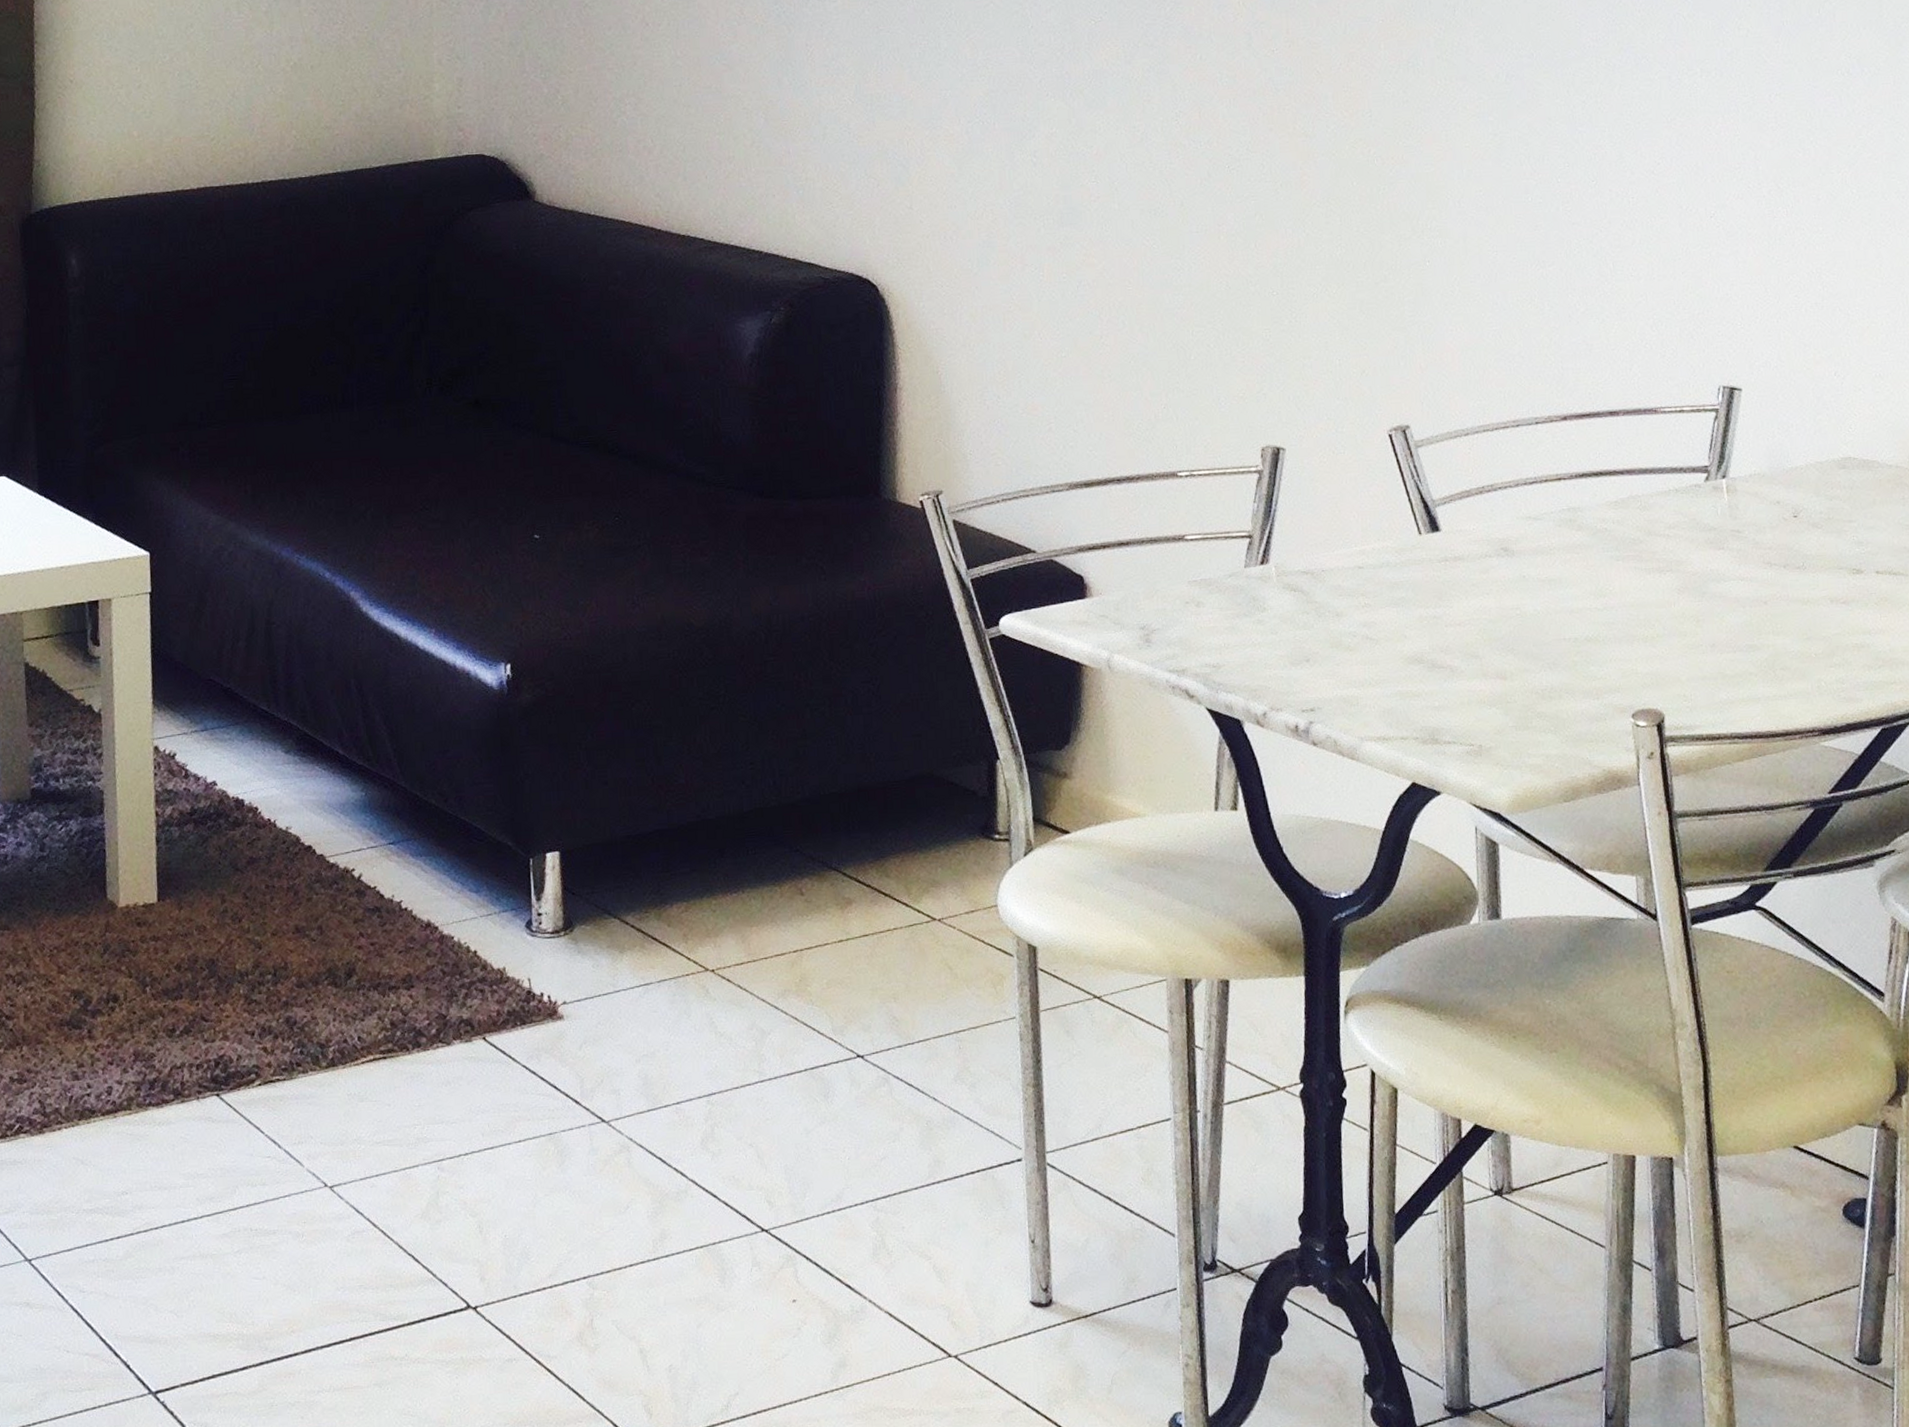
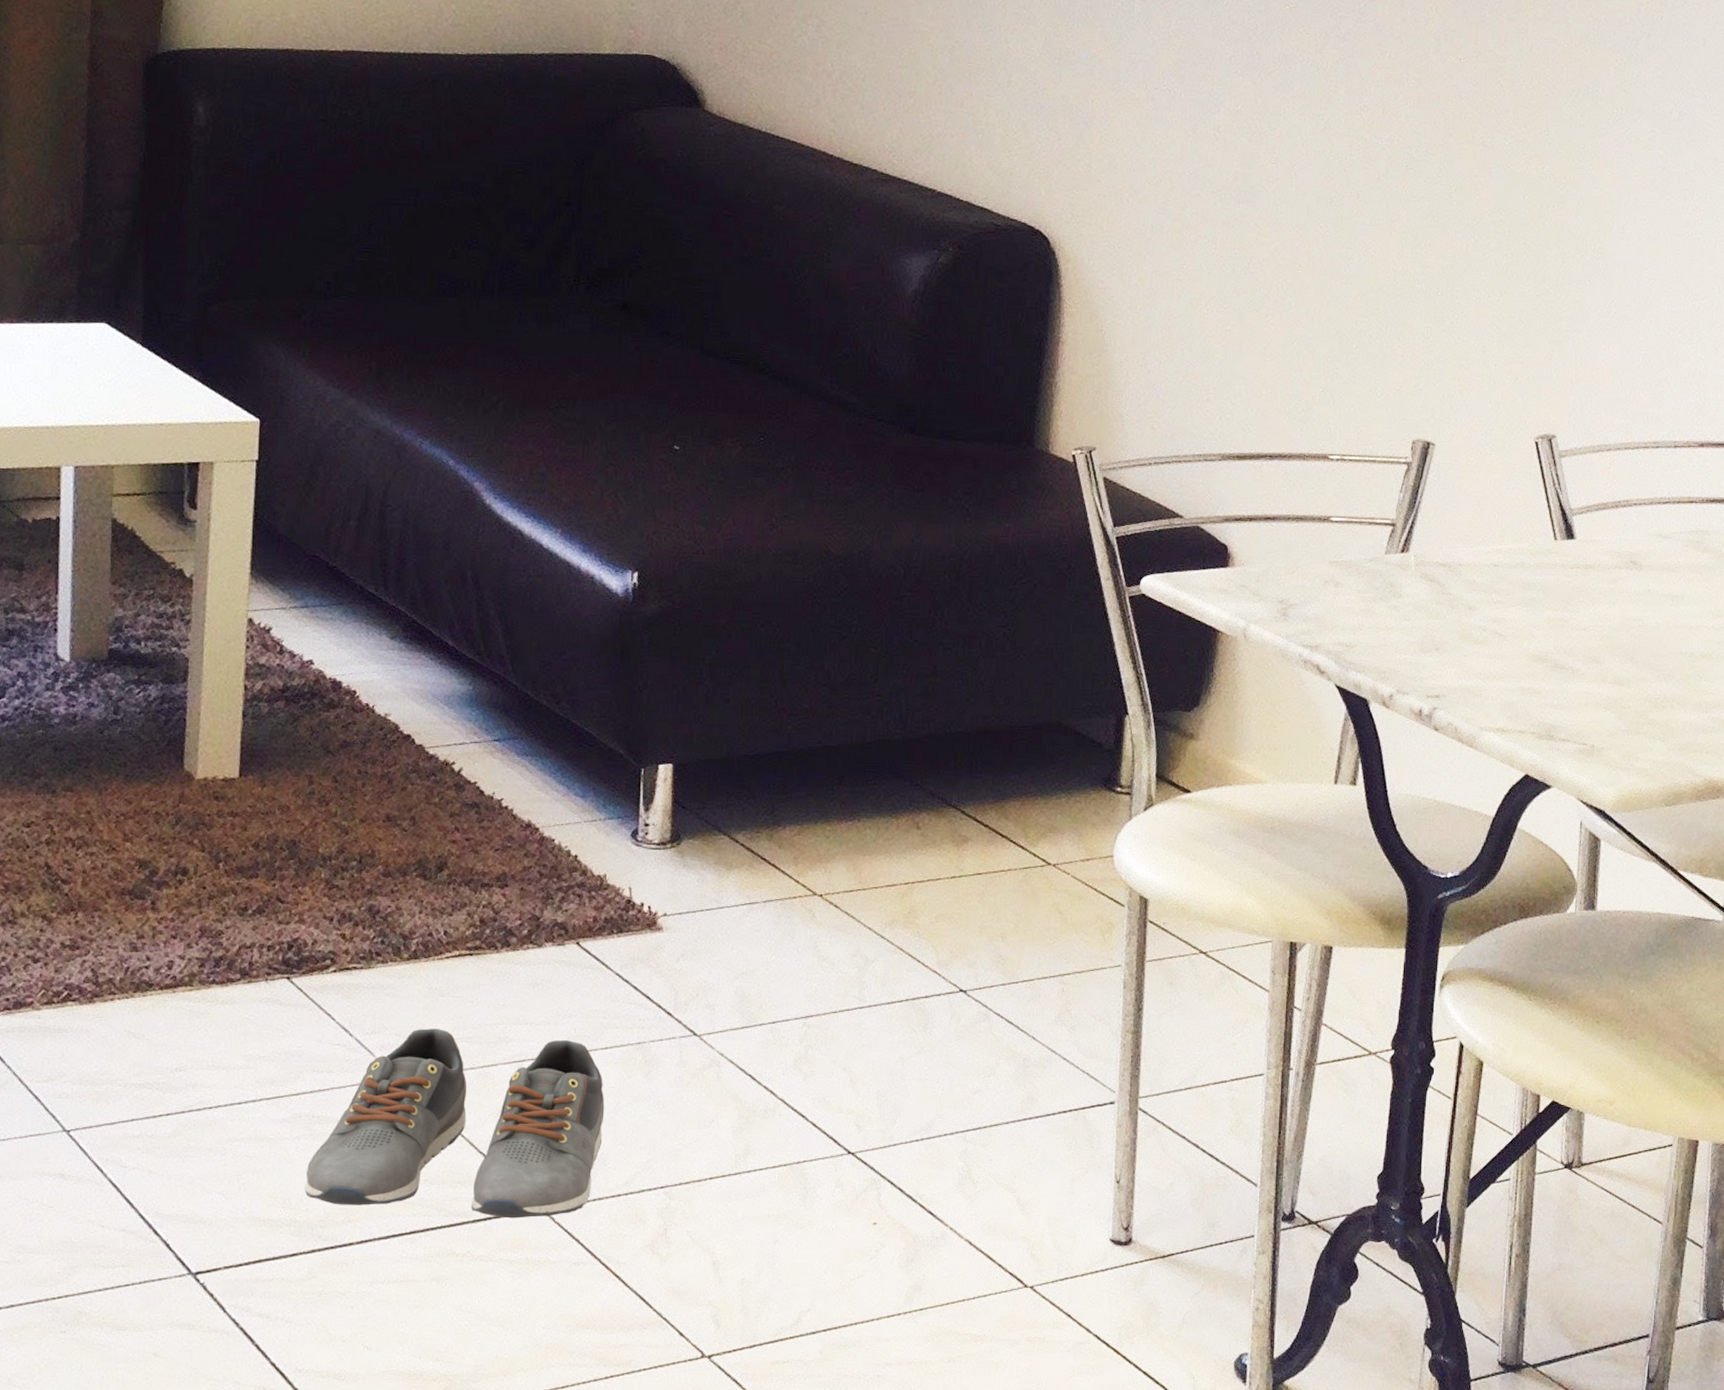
shoe: none [248,1134,524,1319] -> present [304,1028,605,1219]

